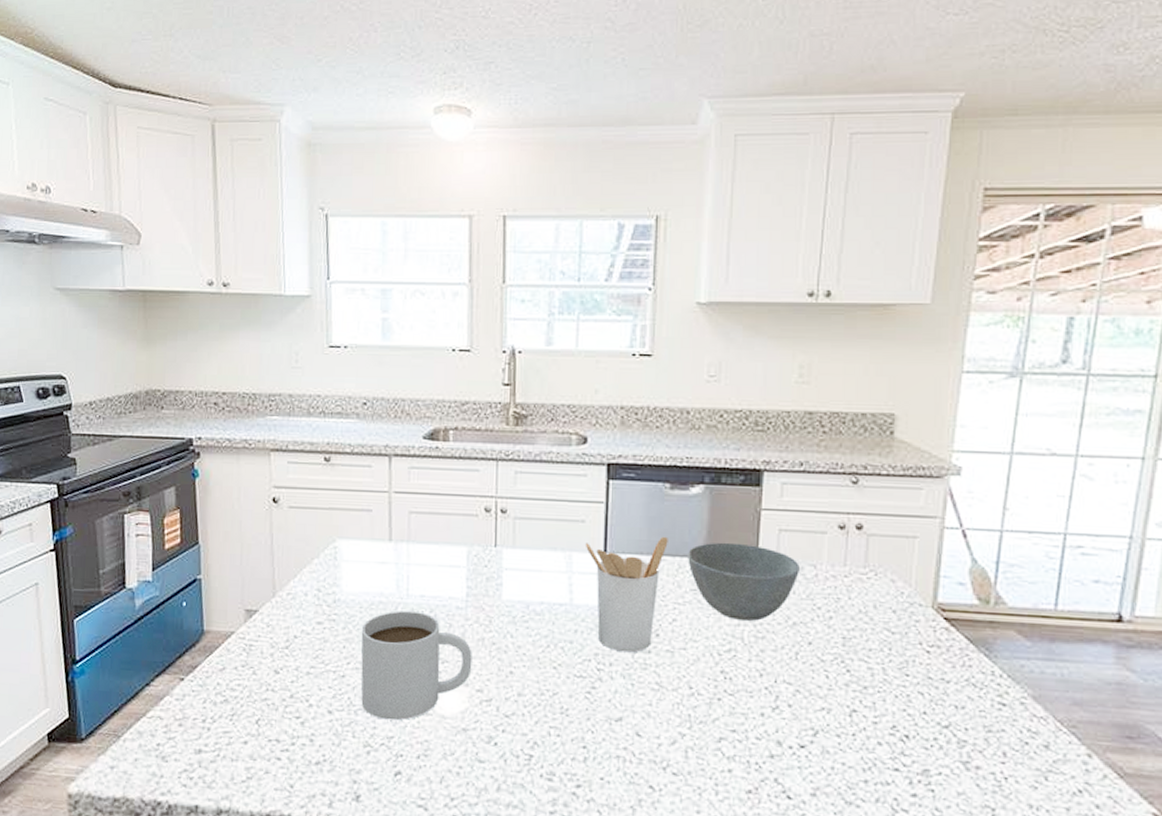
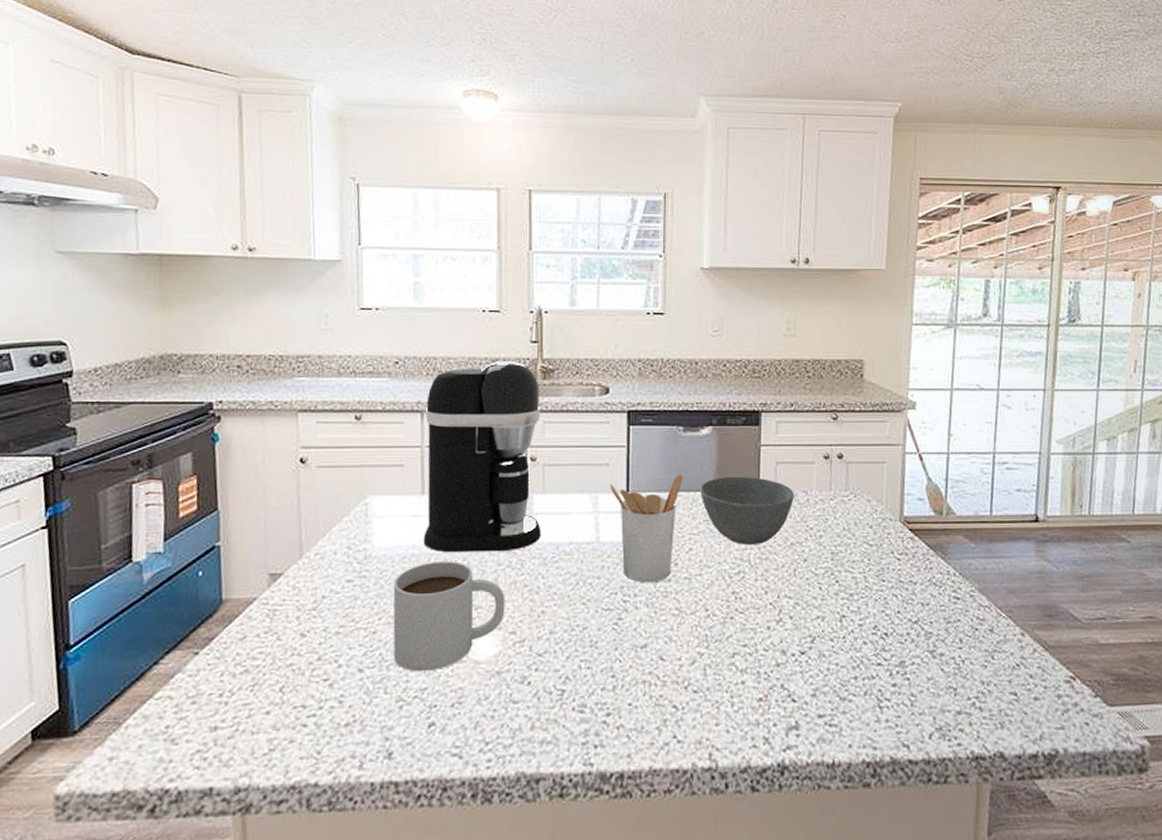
coffee maker: none [390,405,512,606] -> present [423,361,541,553]

